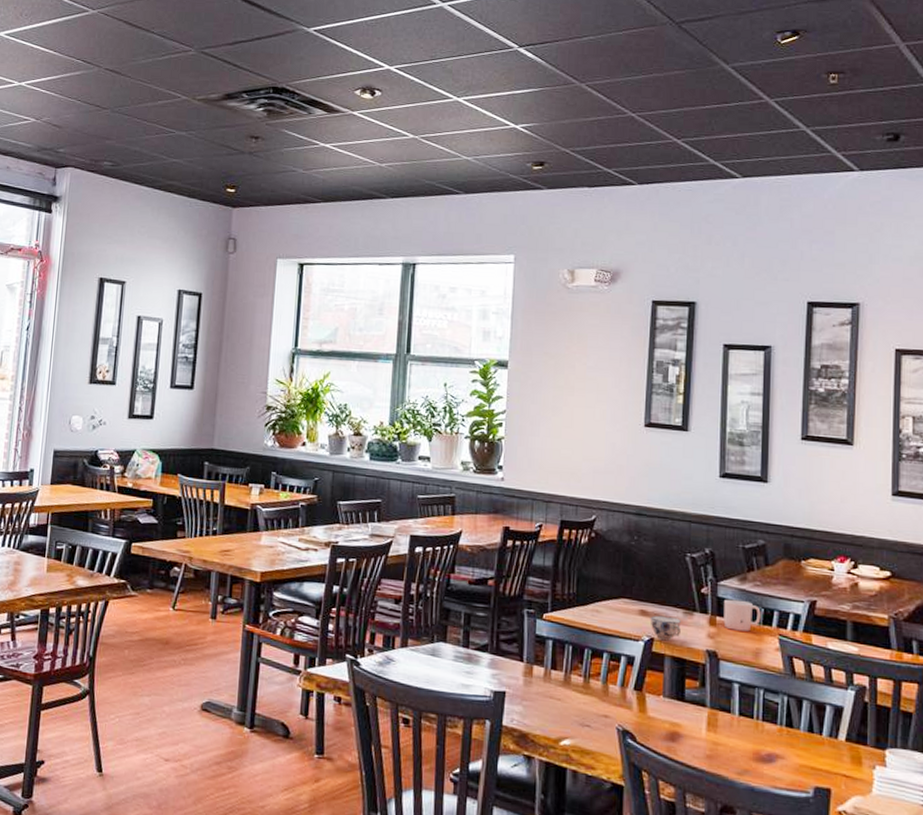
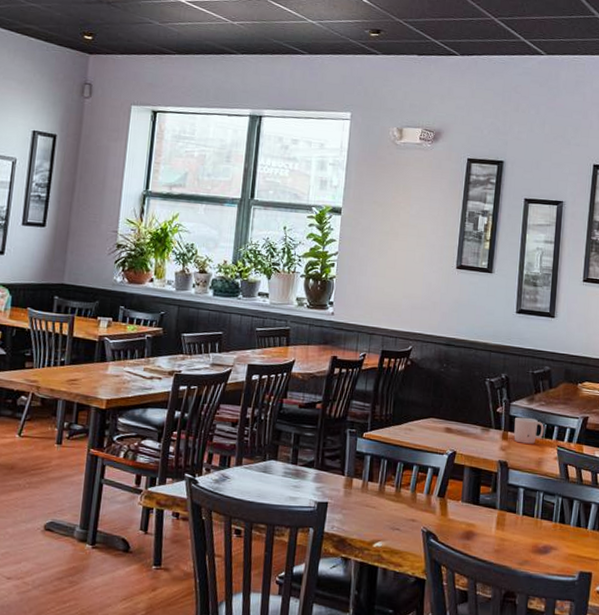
teacup: present [650,615,682,642] -> none [453,432,480,454]

